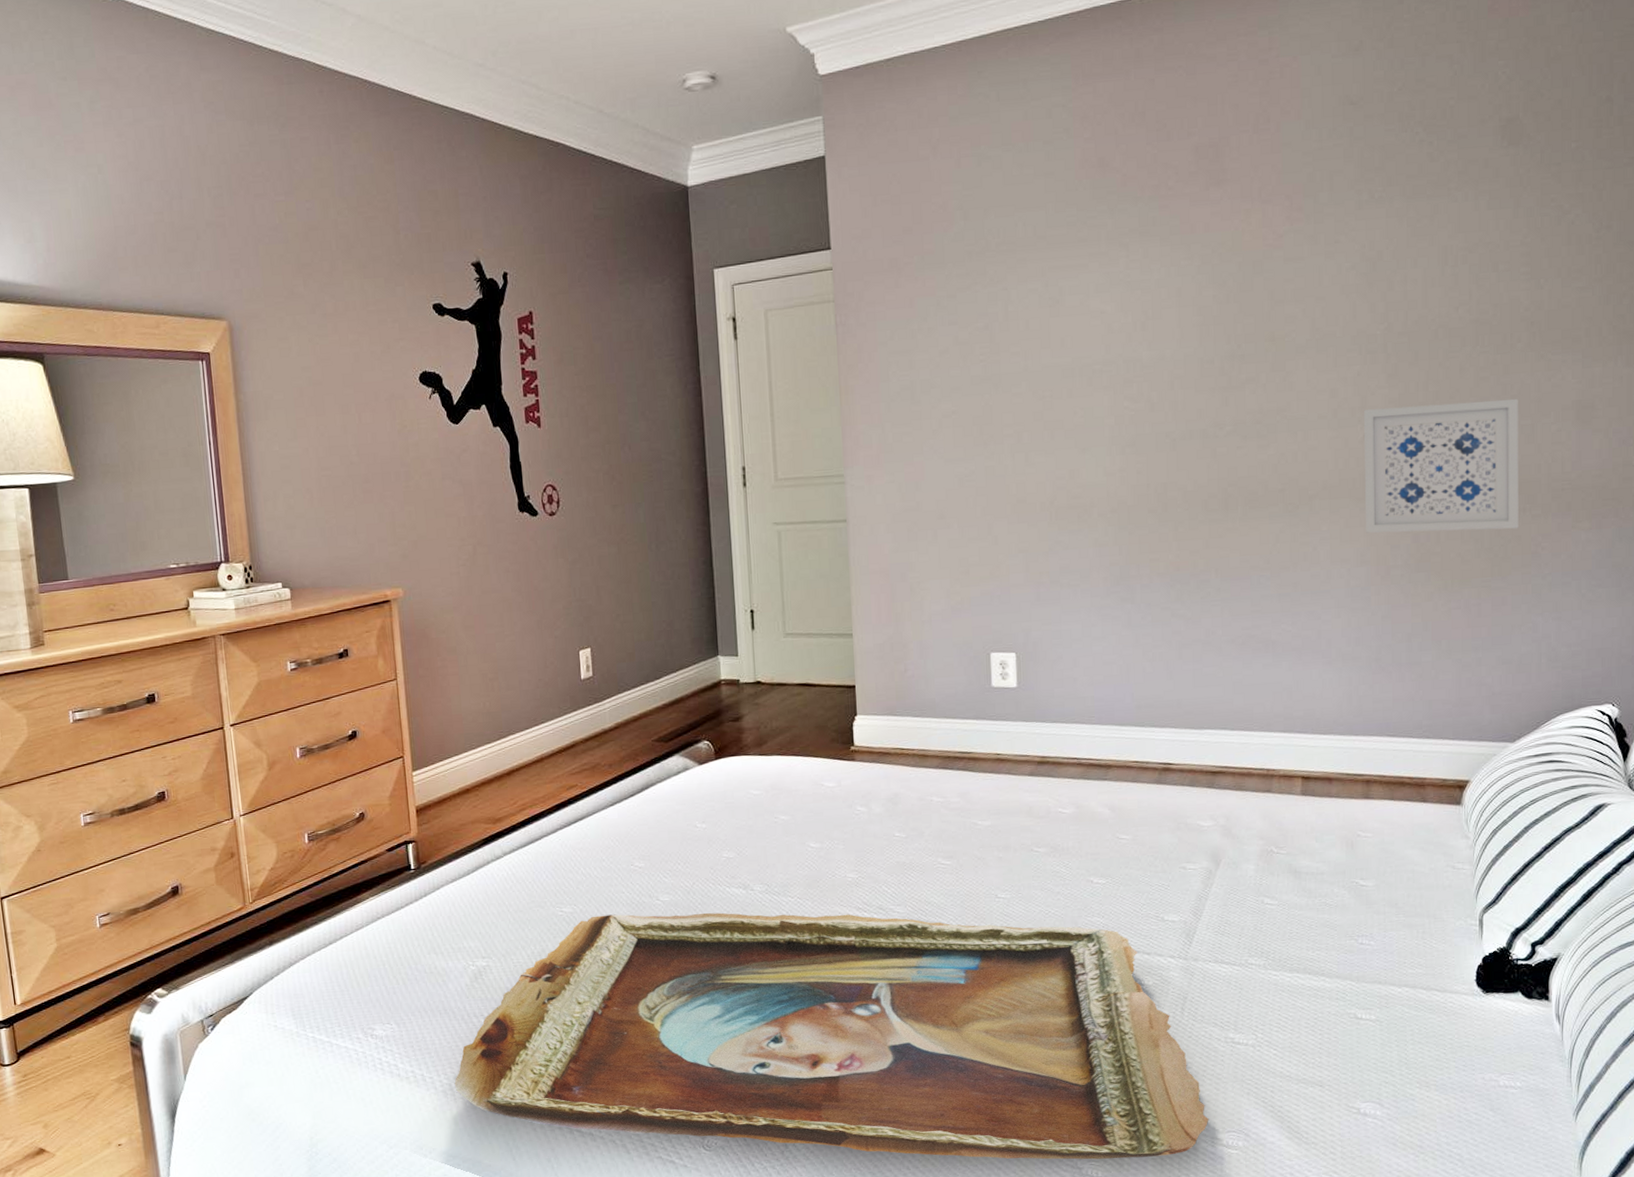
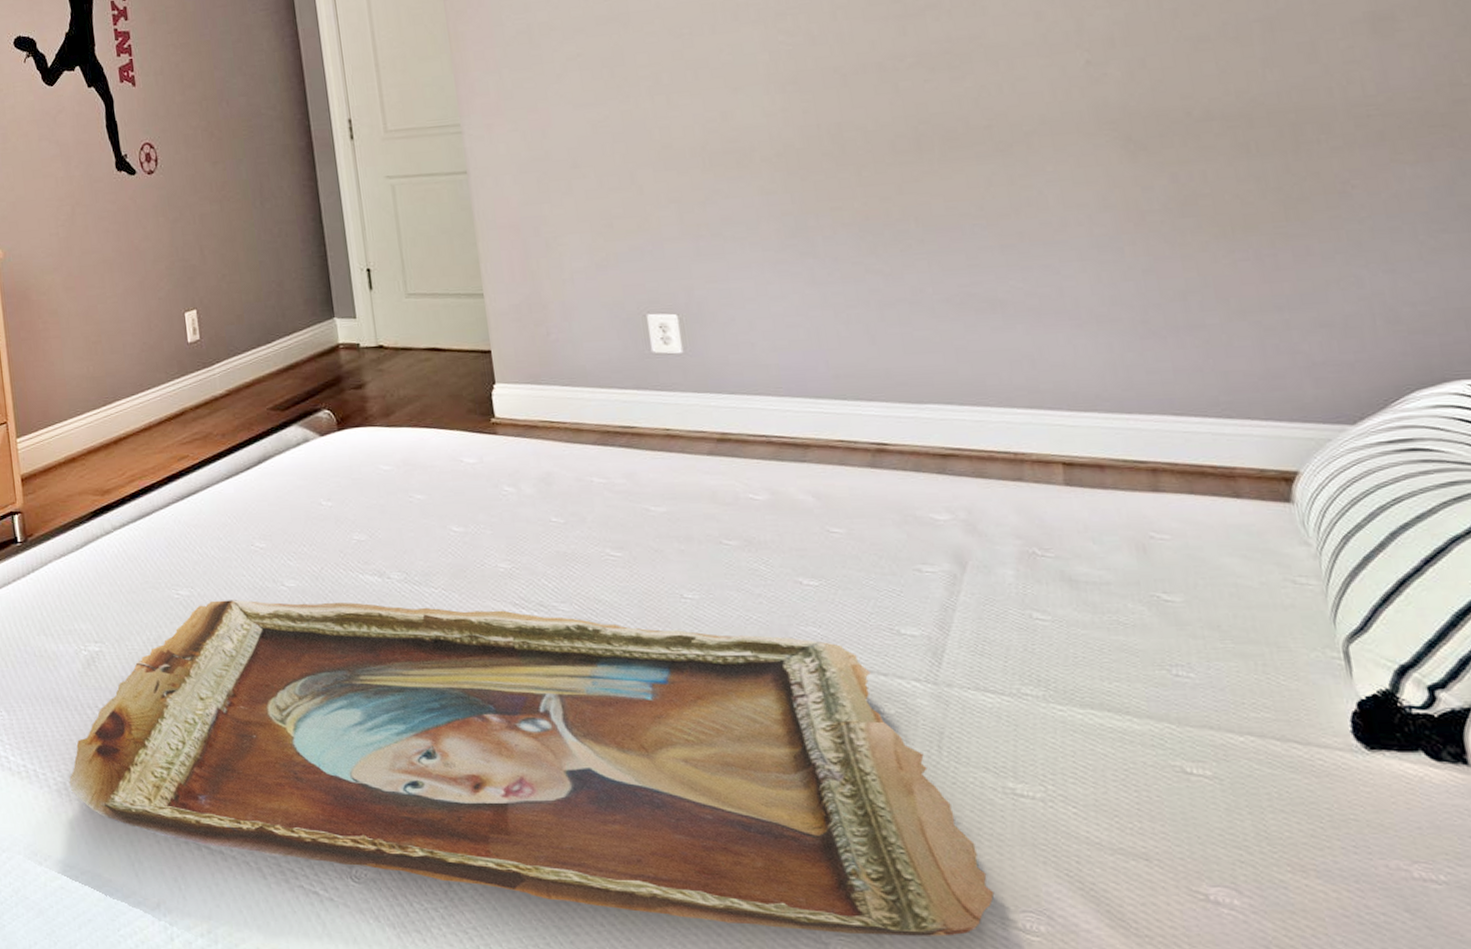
wall art: present [1364,398,1519,533] -> none [1082,12,1314,173]

